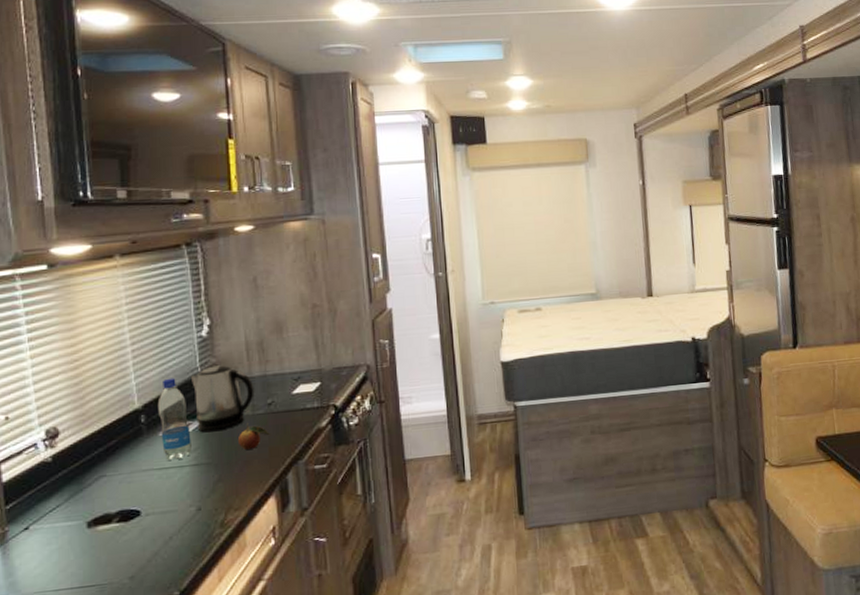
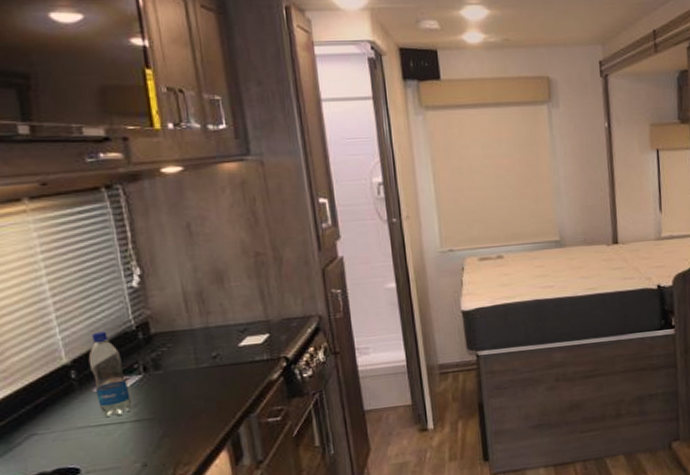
kettle: present [190,365,254,433] -> none [123,317,197,388]
fruit: present [239,423,271,450] -> none [182,377,218,404]

